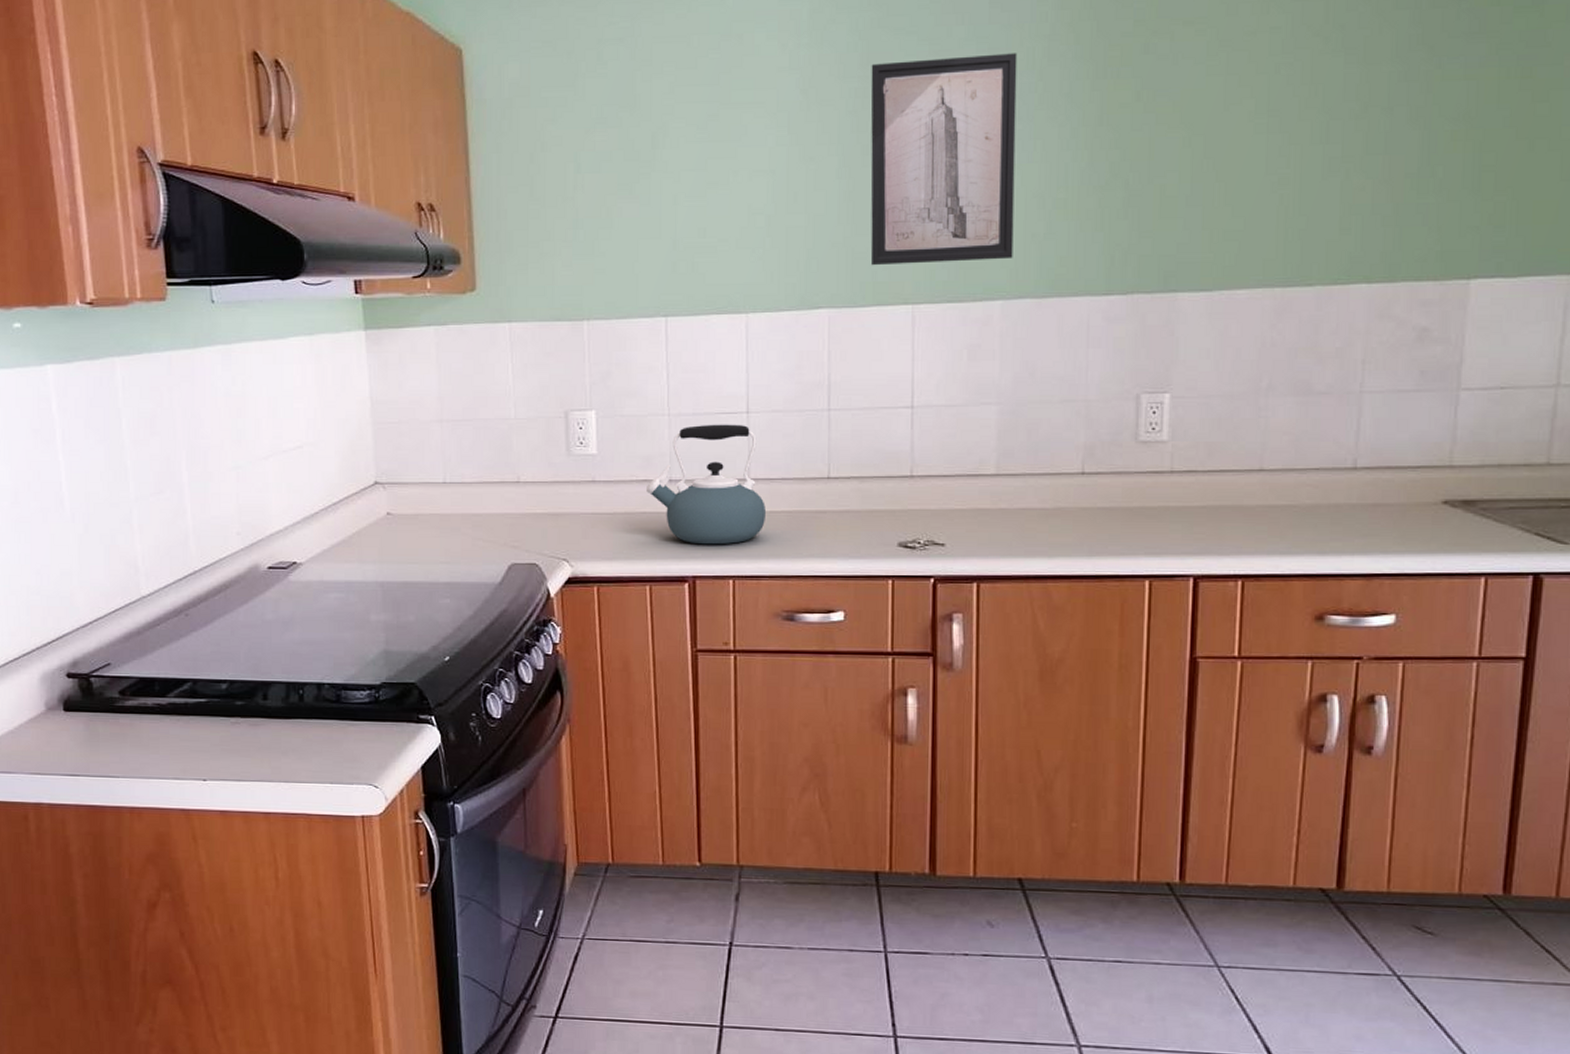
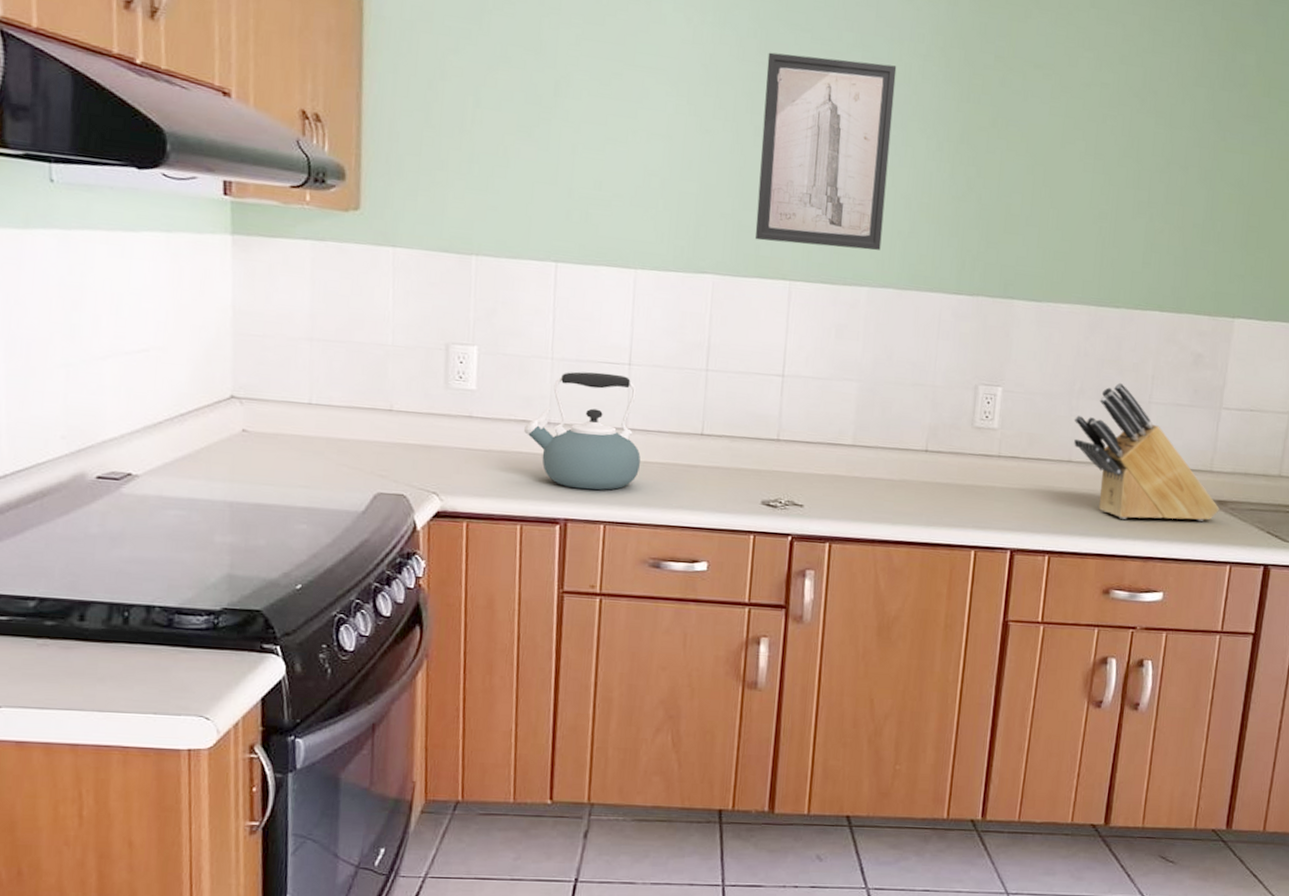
knife block: none [1263,372,1466,532] -> present [1074,382,1219,521]

